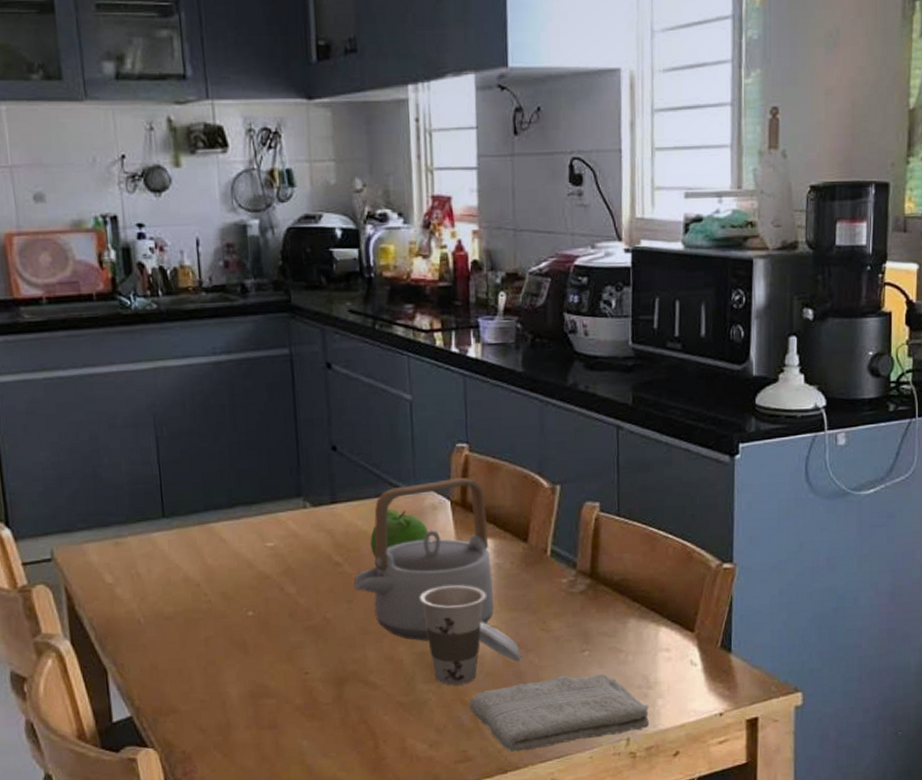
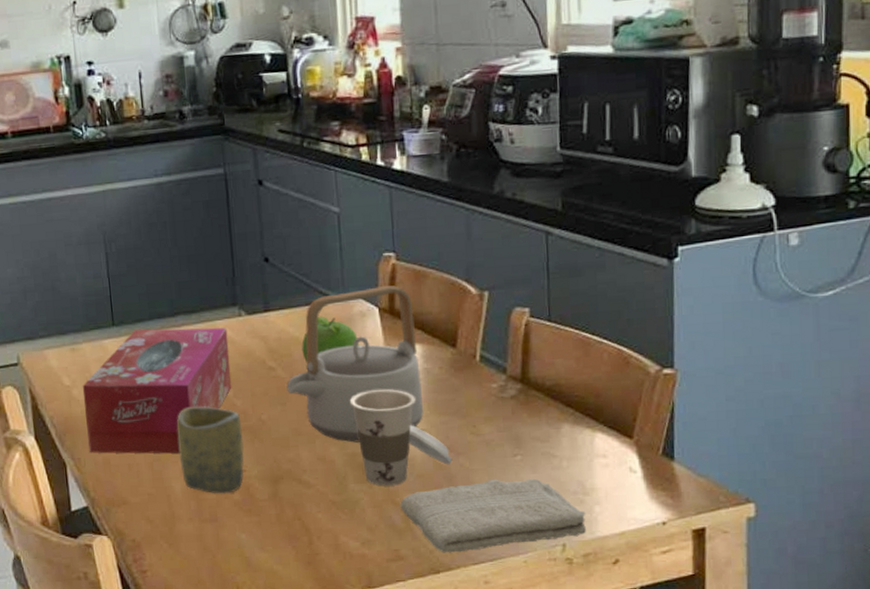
tissue box: none [126,520,295,658] -> present [82,327,232,454]
cup: none [233,605,307,699] -> present [176,406,244,494]

